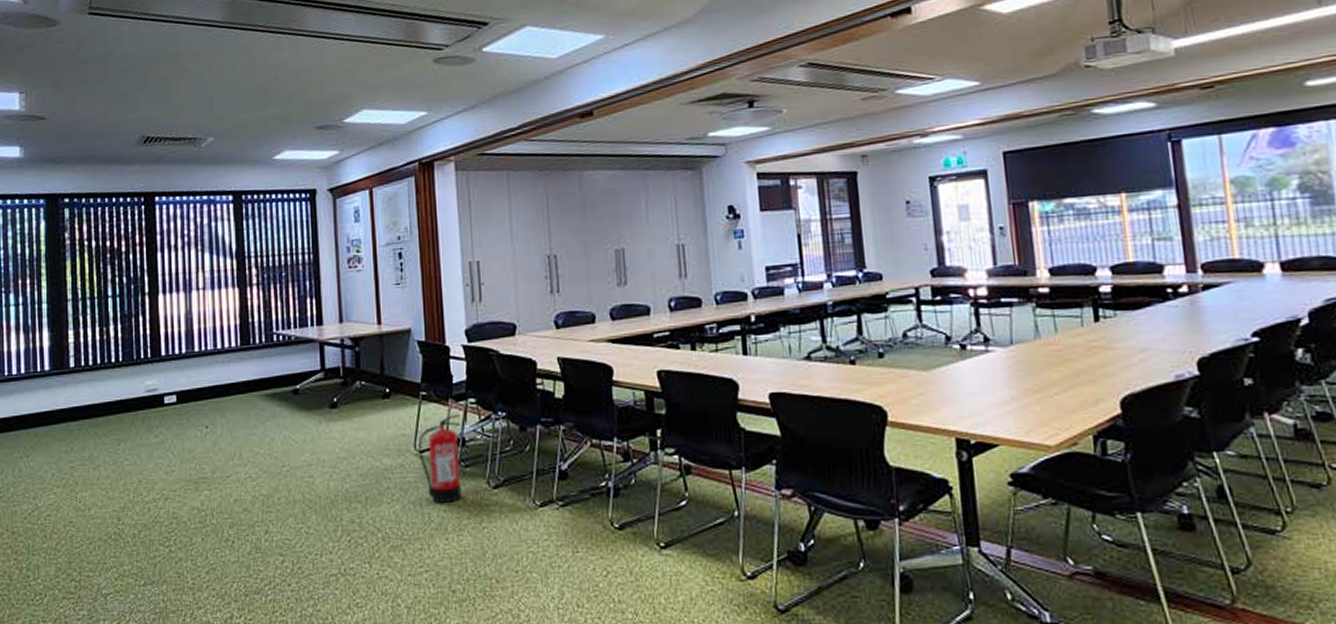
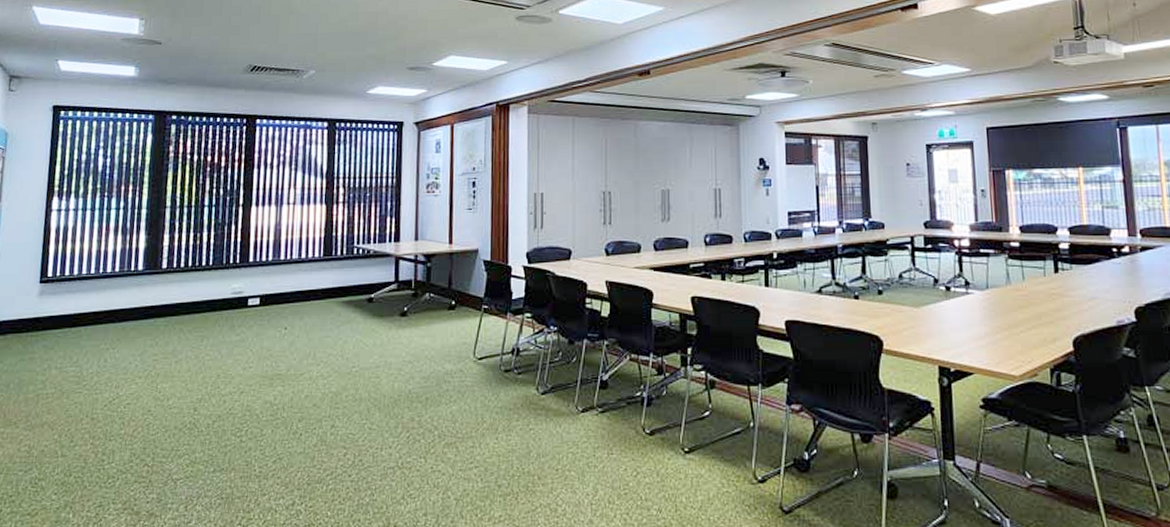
fire extinguisher: present [418,413,461,504] -> none [477,326,517,407]

